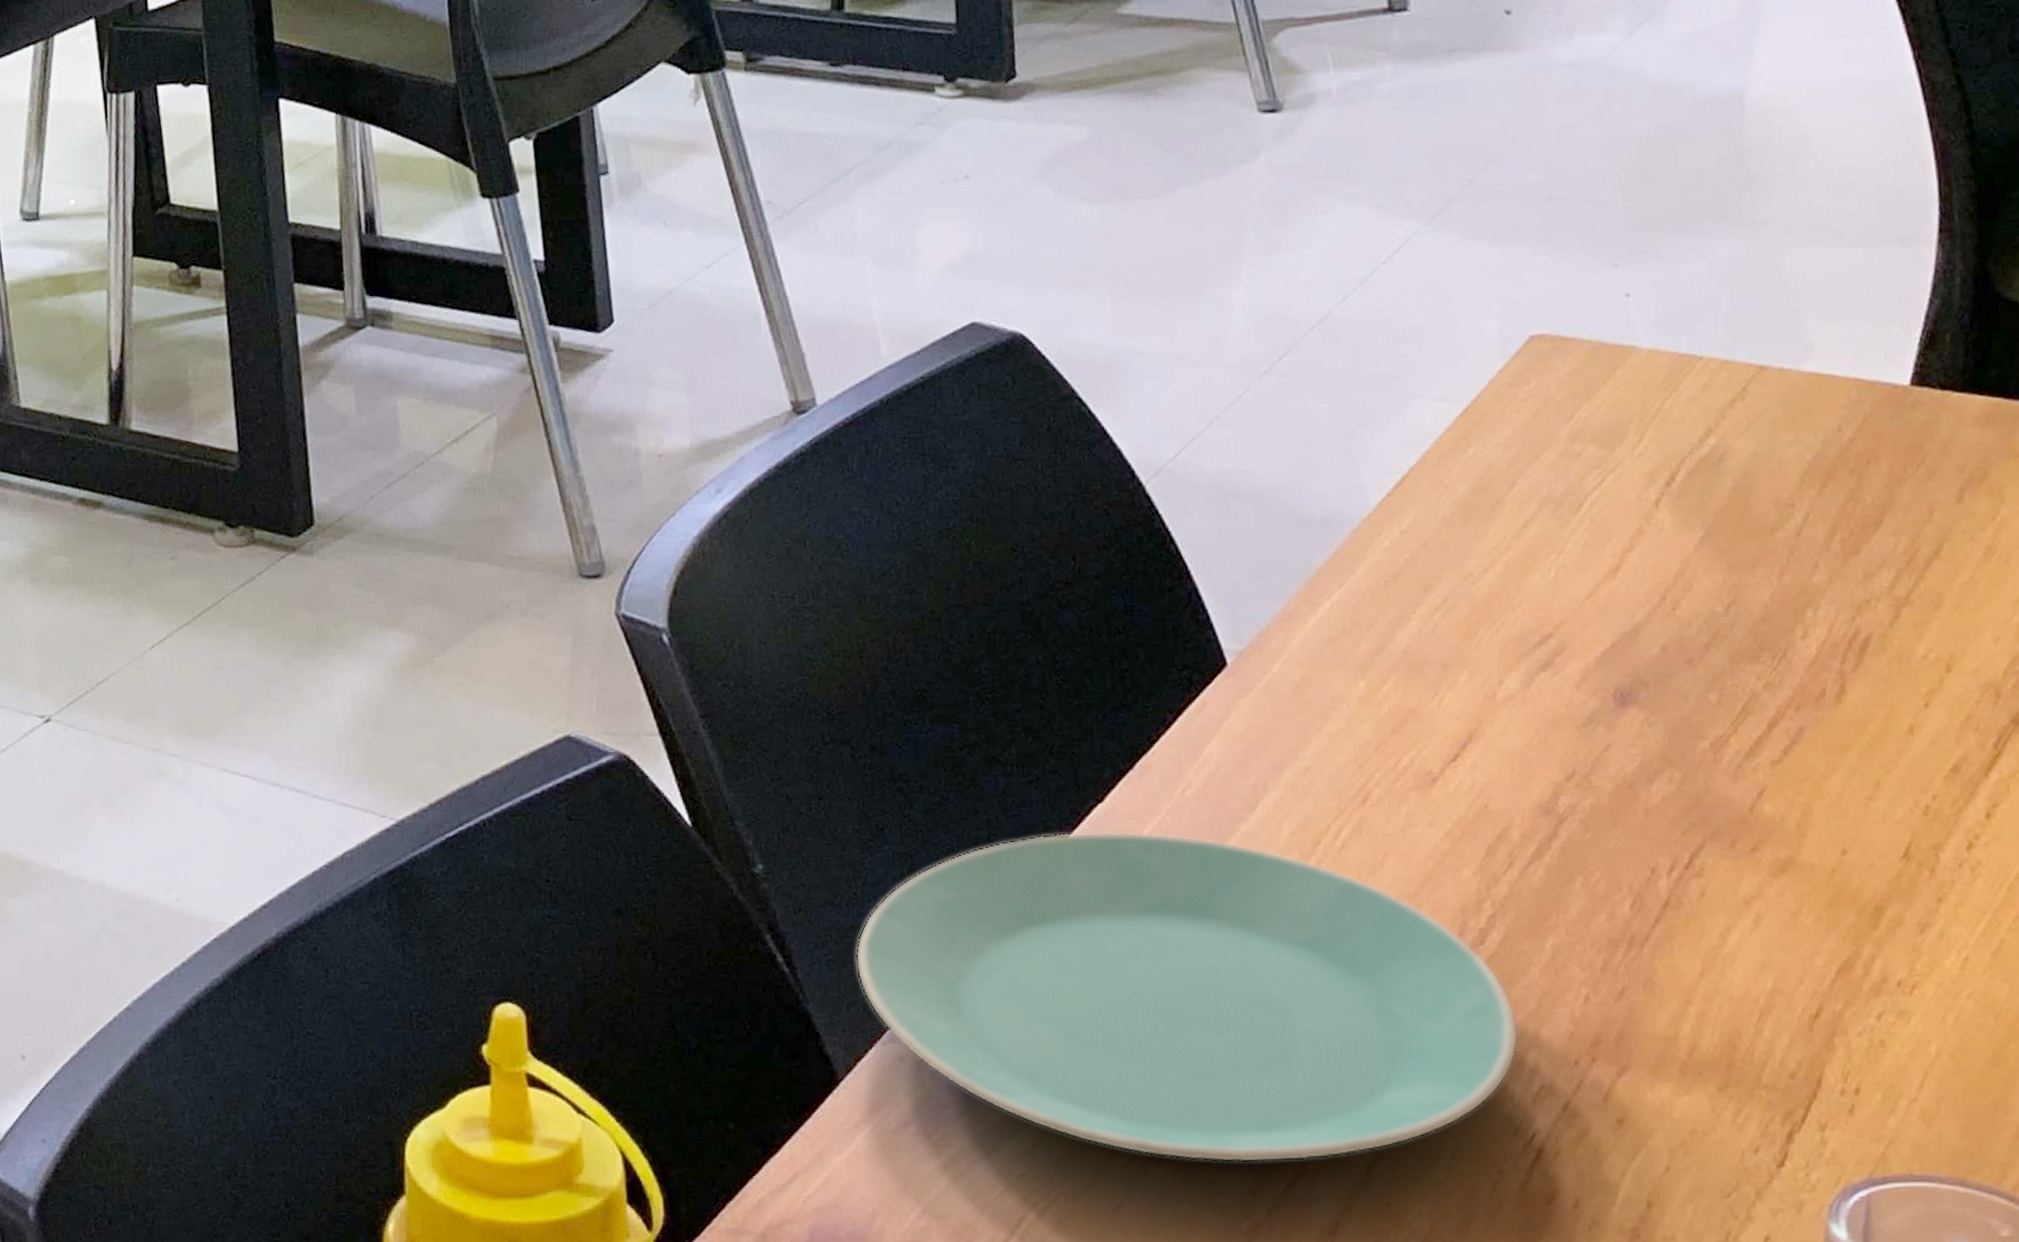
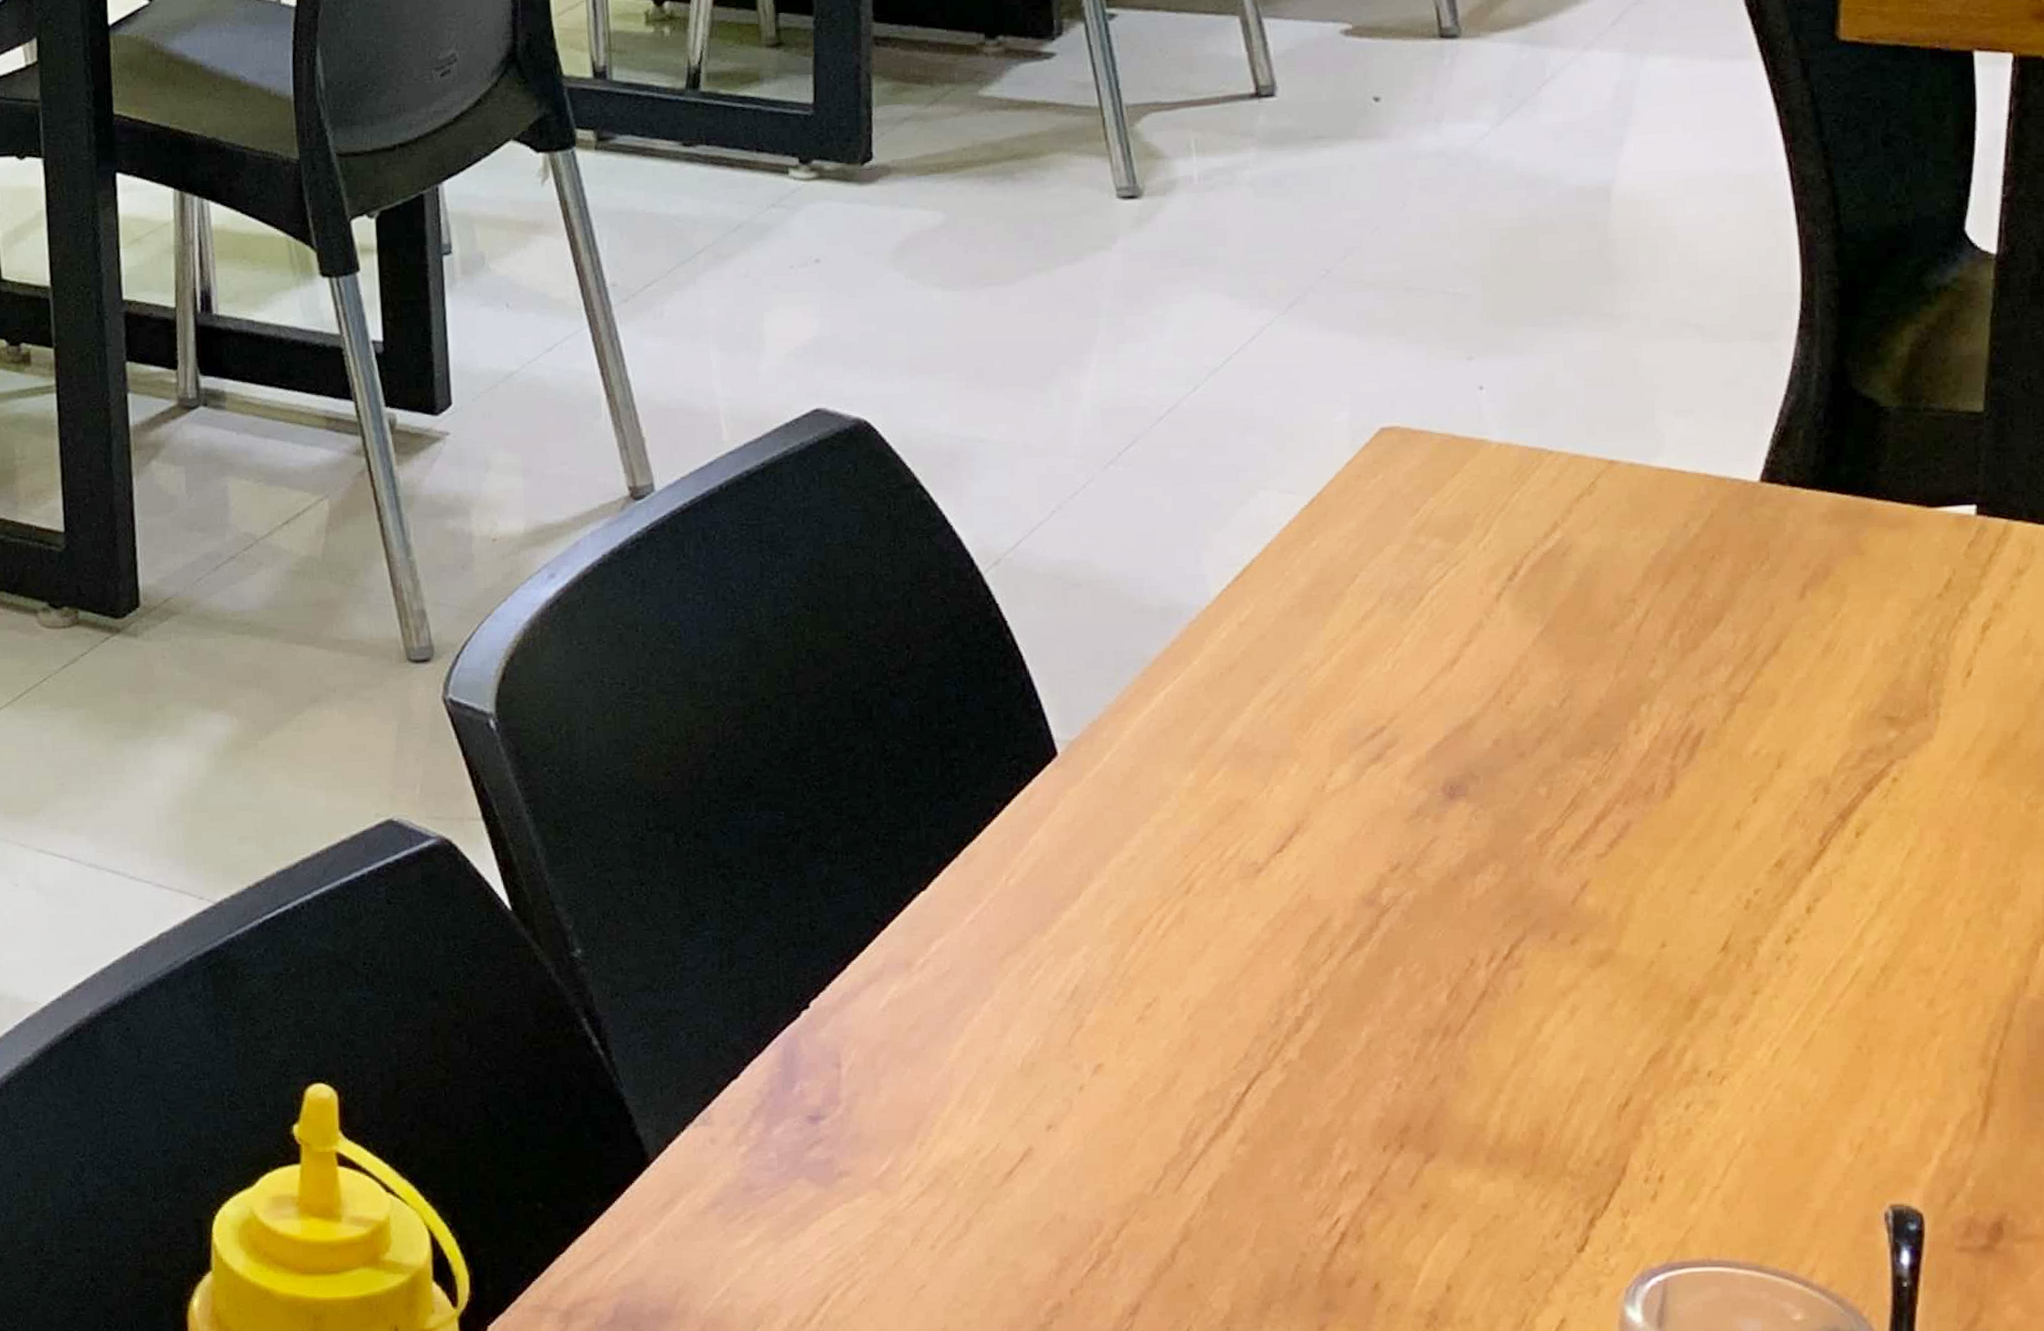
plate: present [855,831,1519,1163] -> none [671,918,1329,1245]

